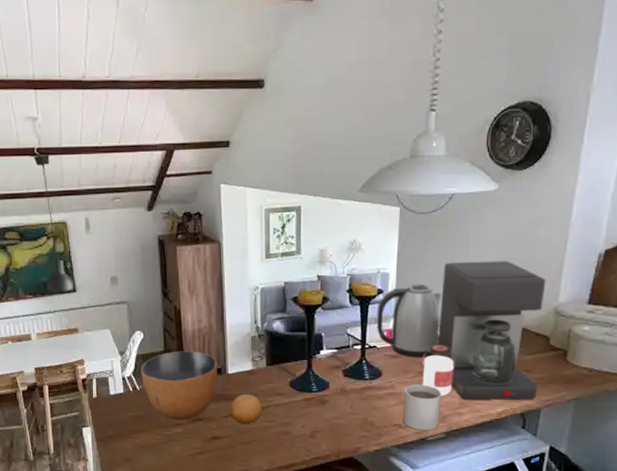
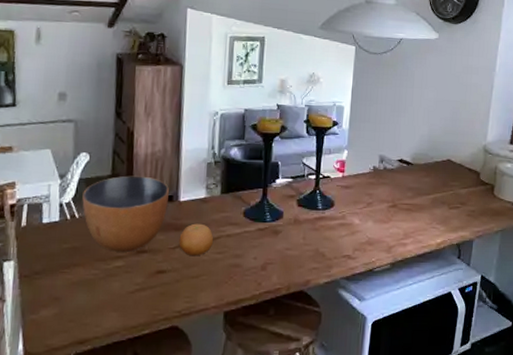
kettle: present [376,284,442,358] -> none [330,118,391,189]
mug: present [403,385,441,431] -> none [352,215,388,262]
jar: present [422,344,457,397] -> none [371,176,402,228]
coffee maker: present [436,261,546,400] -> none [384,100,477,231]

